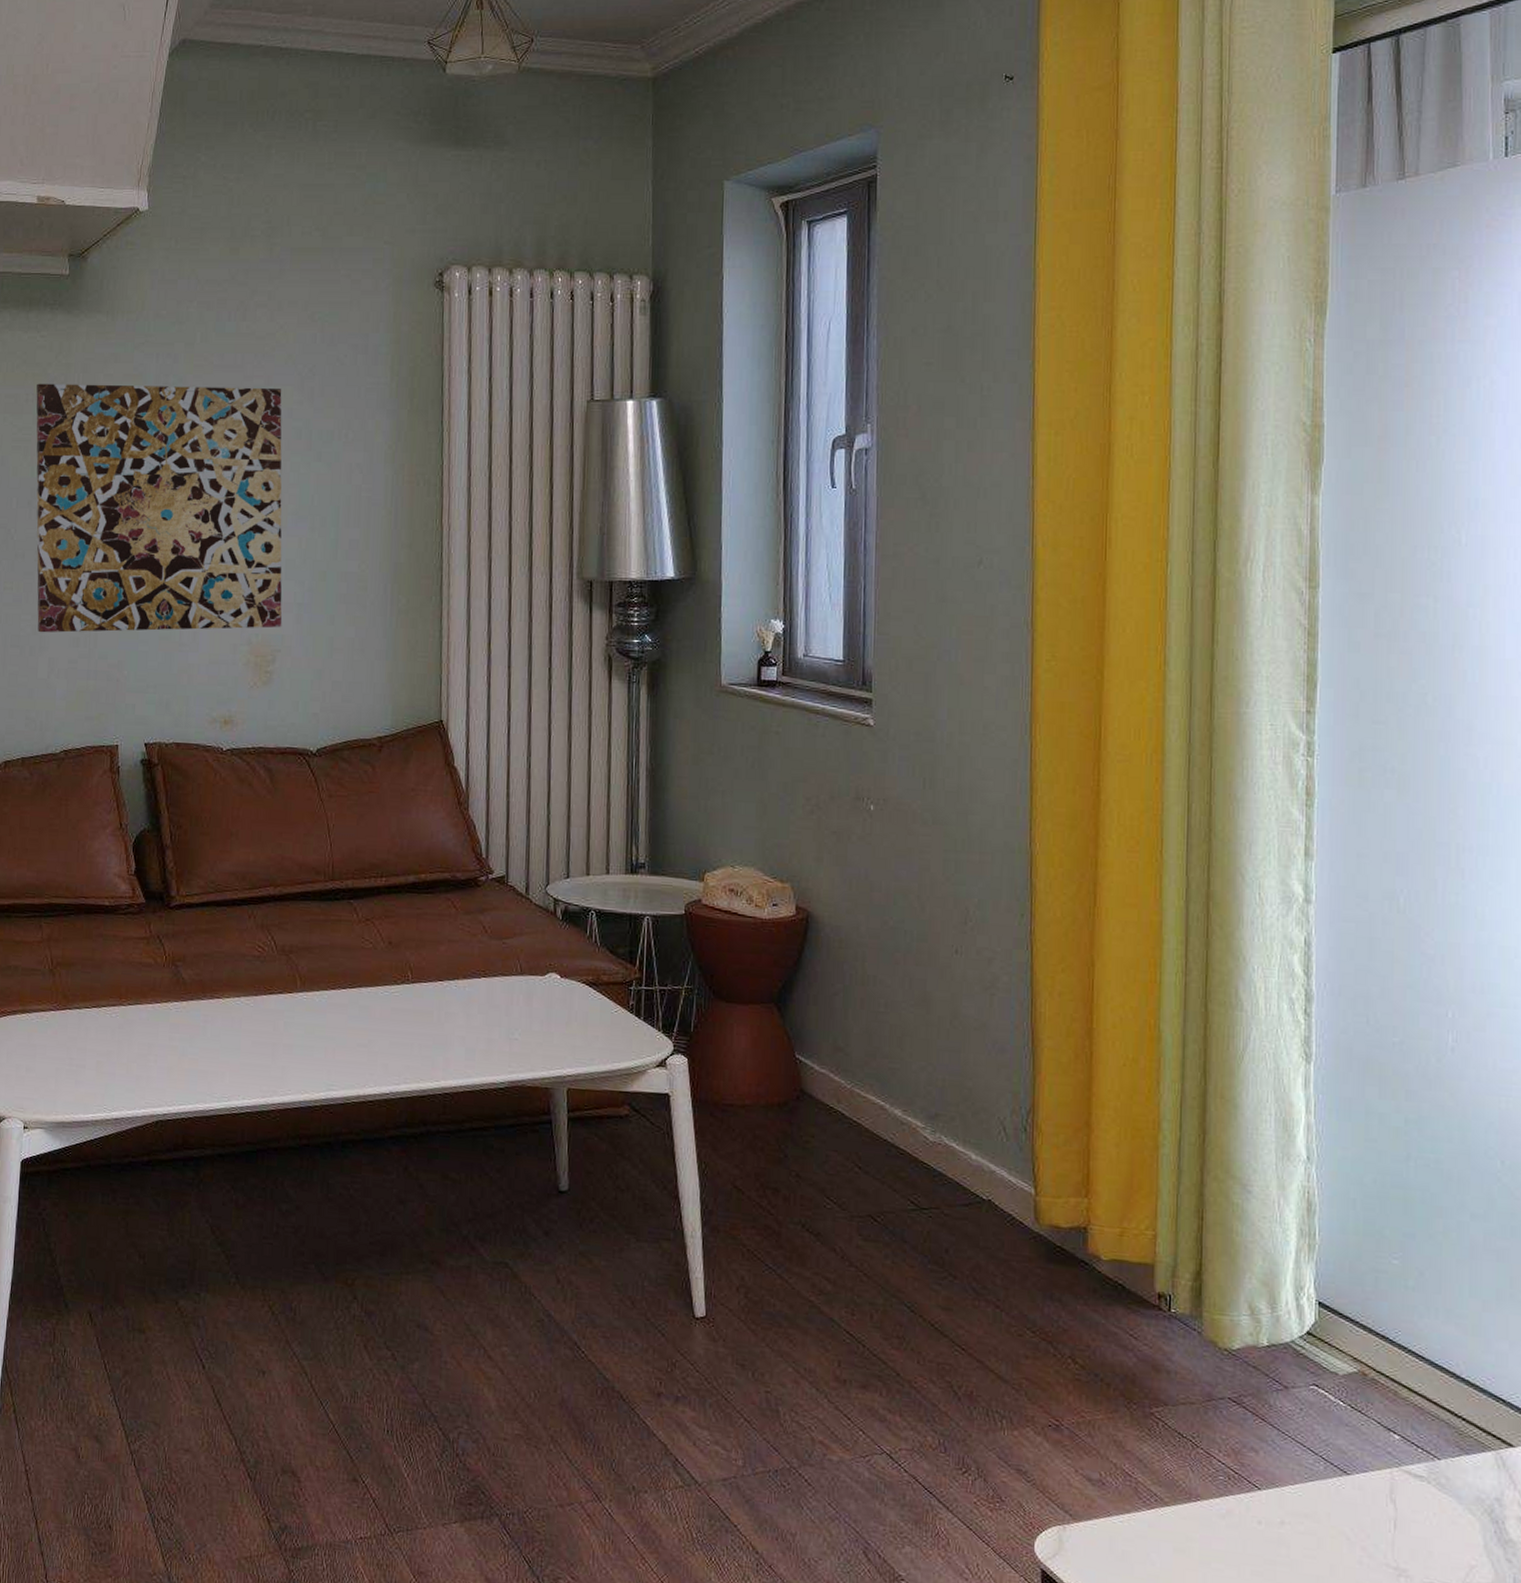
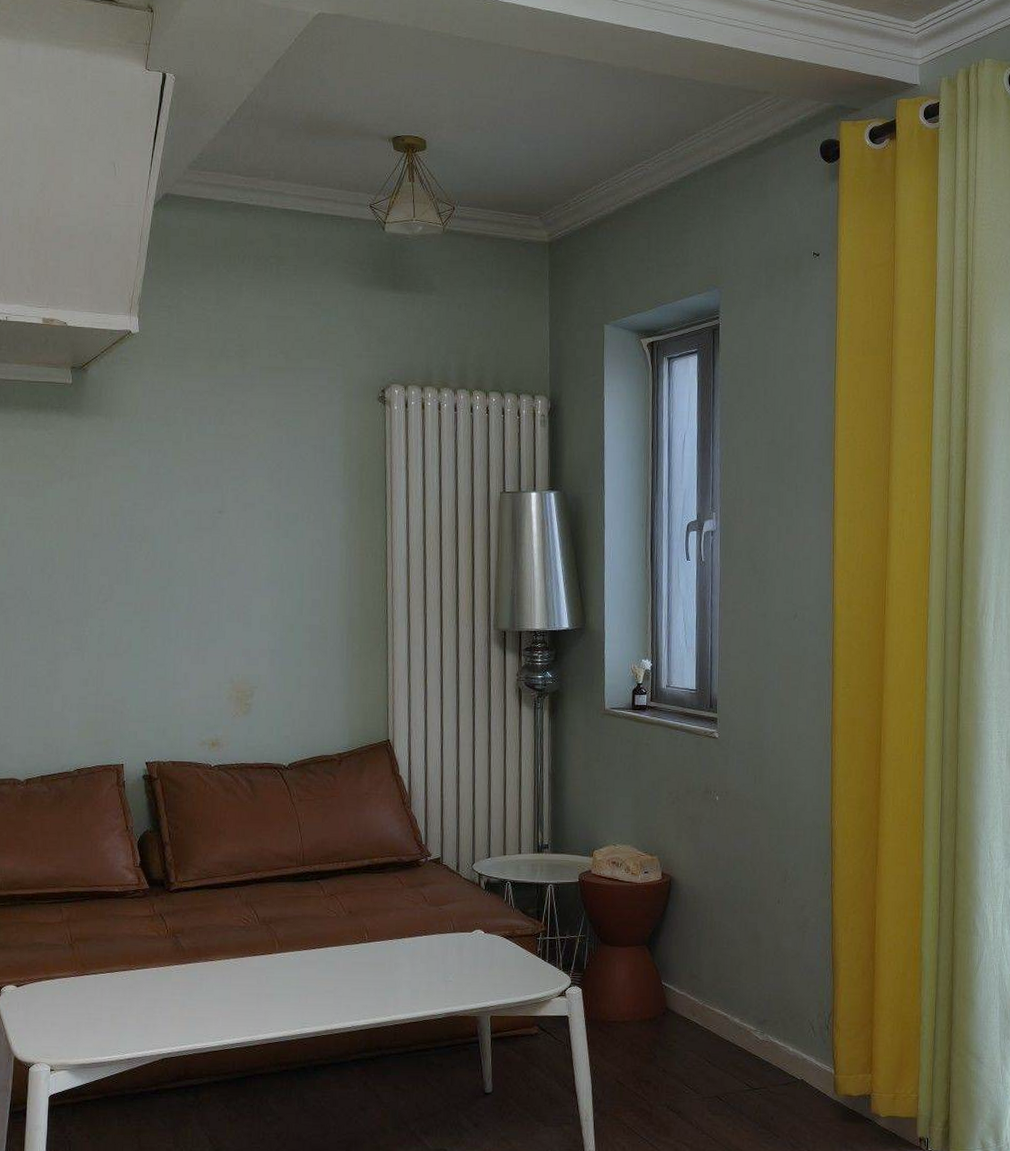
wall art: present [36,383,282,633] -> none [46,472,259,675]

